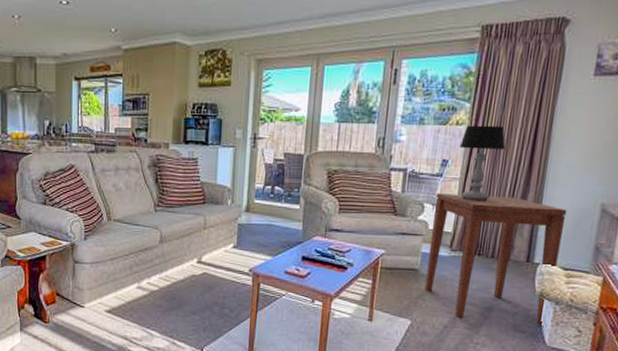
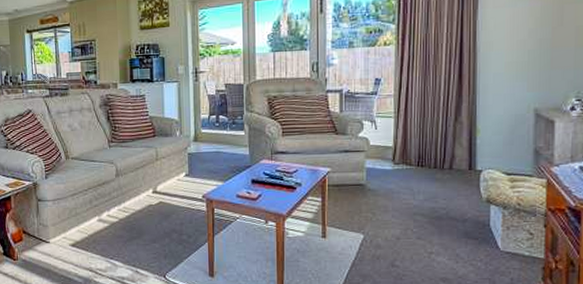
side table: present [424,193,567,327] -> none [373,109,502,232]
table lamp: present [459,125,506,202] -> none [389,43,434,115]

